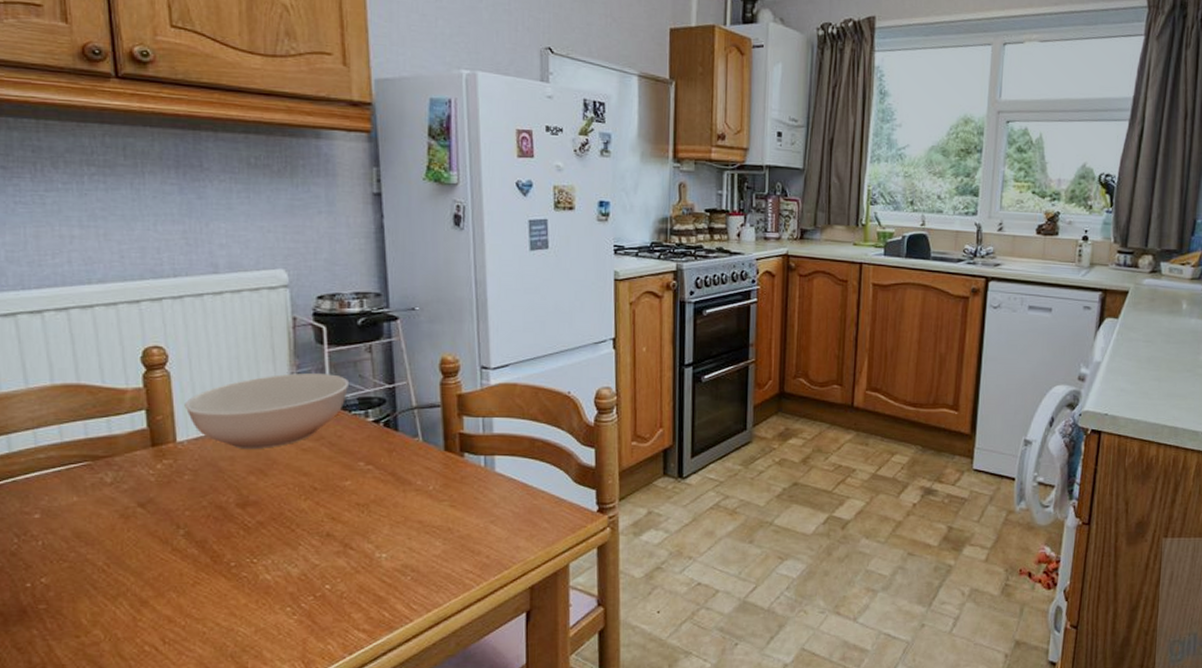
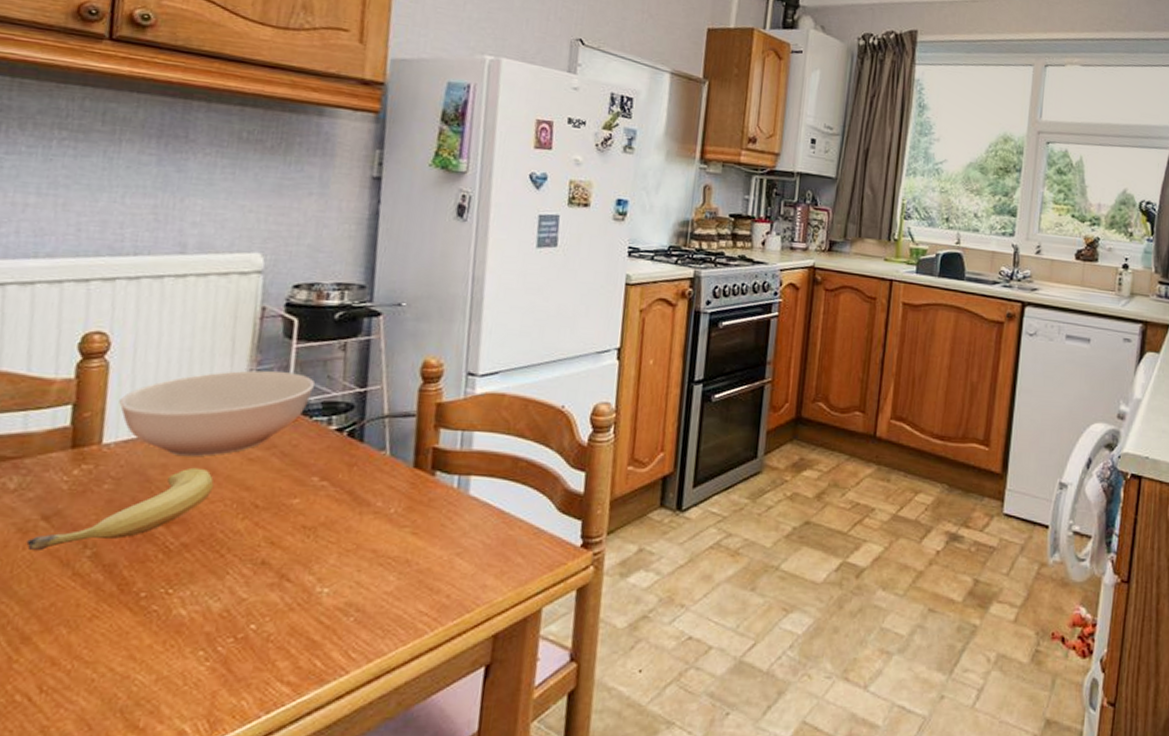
fruit: none [129,458,277,533] -> present [26,467,215,552]

